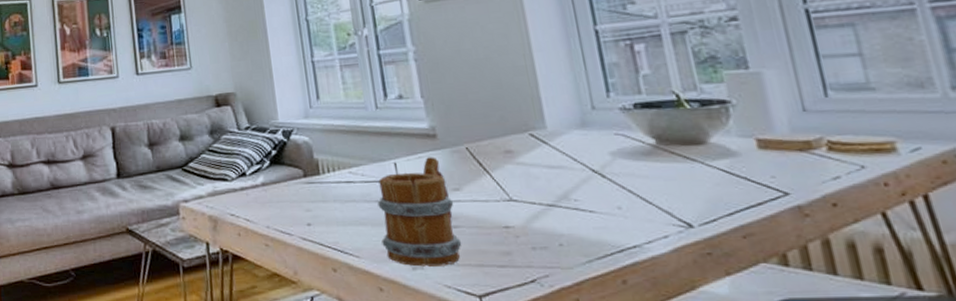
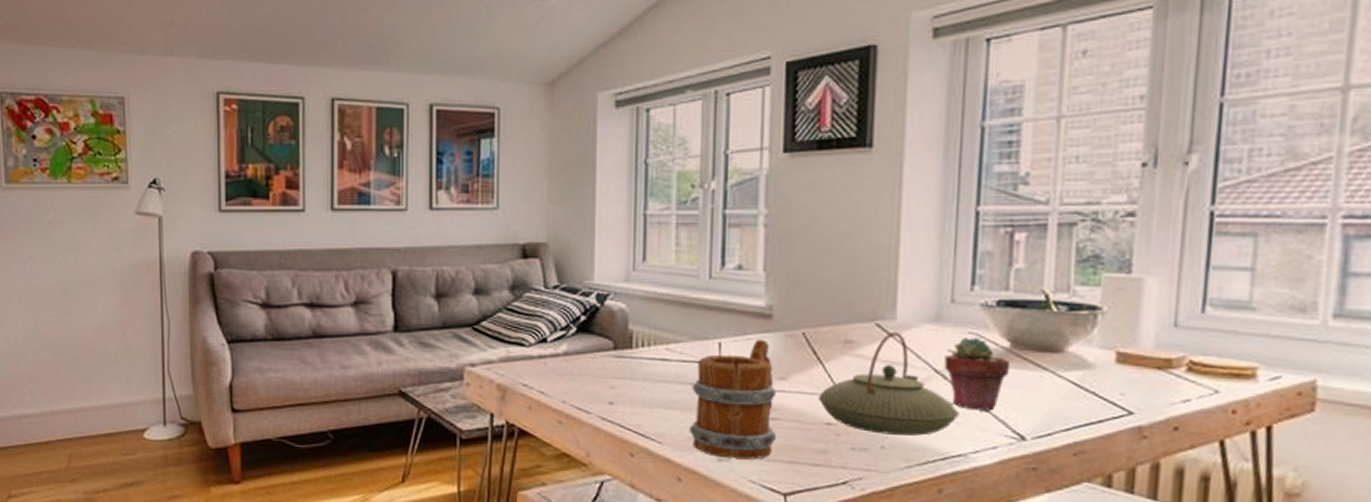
teapot: none [492,139,625,233] -> present [818,331,960,436]
potted succulent: none [598,138,661,204] -> present [944,338,1009,411]

